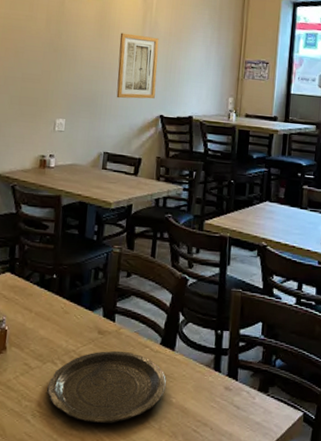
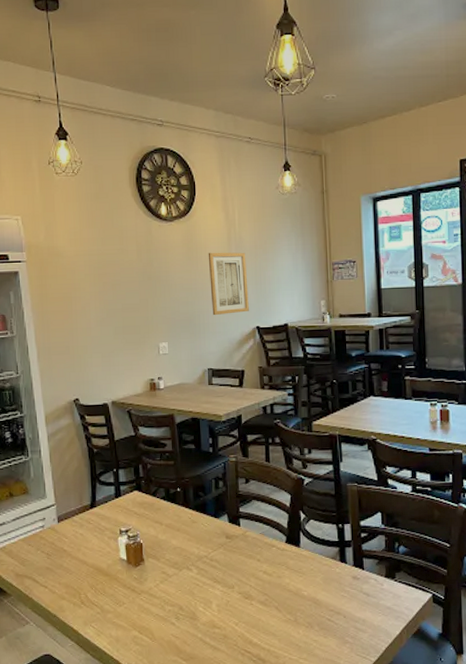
plate: present [47,350,166,423] -> none [186,552,296,620]

